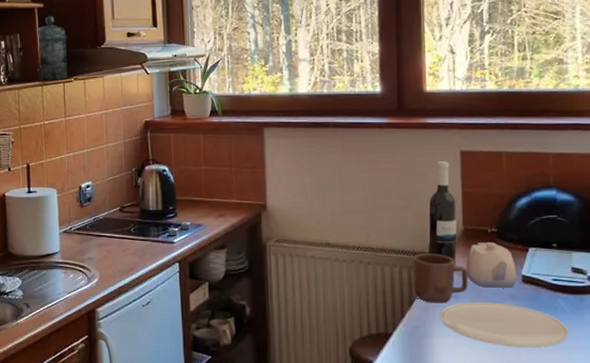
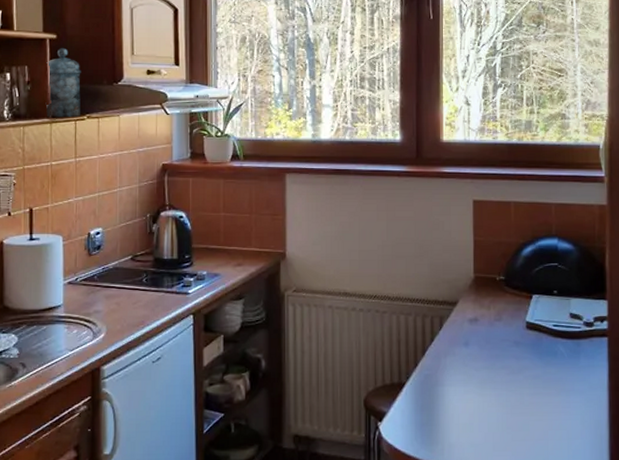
mug: present [413,254,468,303] -> none [426,302,477,351]
wine bottle: present [427,161,457,266] -> none [441,210,469,313]
plate: present [439,302,569,347] -> none [450,349,566,393]
teapot: present [465,241,517,288] -> none [475,289,521,335]

